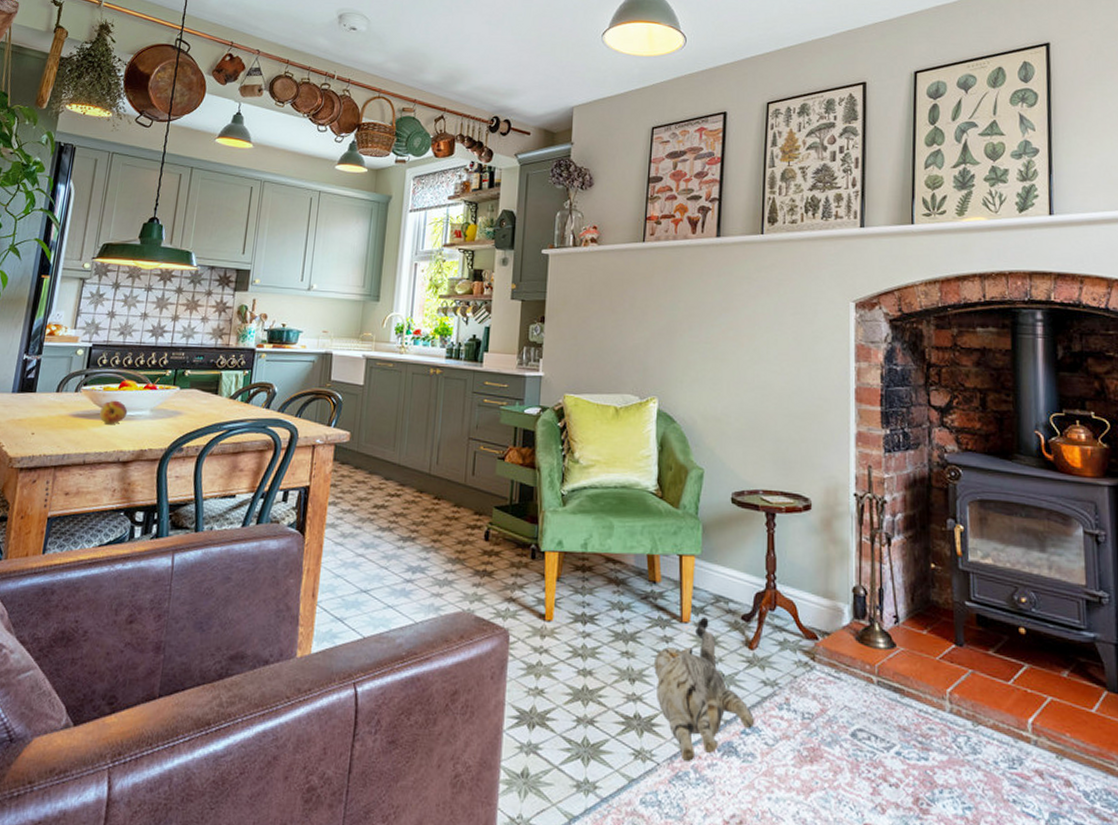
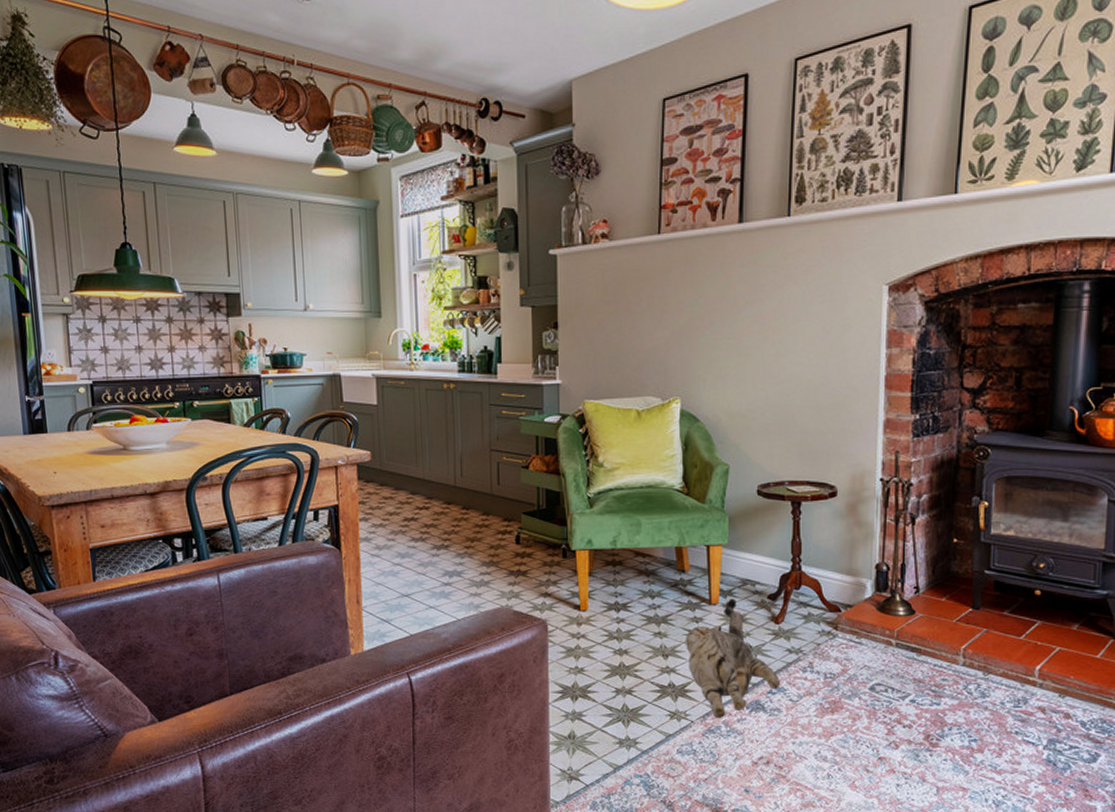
fruit: present [99,400,128,425] -> none [115,435,144,460]

